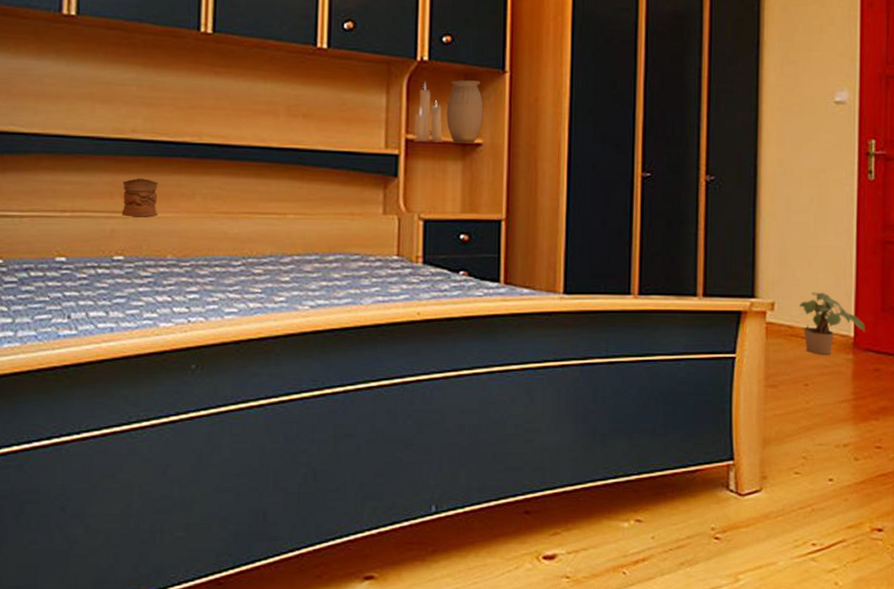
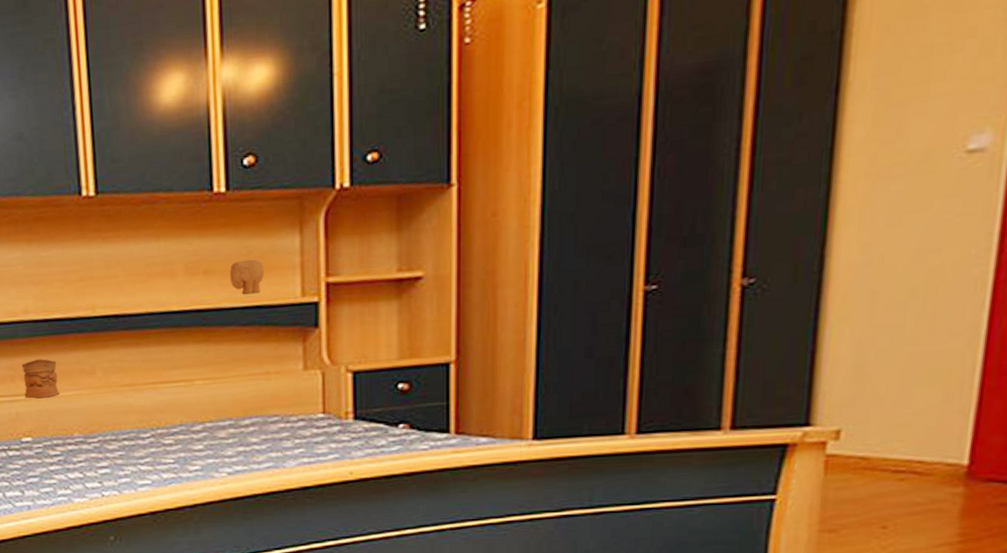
decorative figurine: none [325,110,355,141] -> present [229,259,264,295]
candle: present [413,82,443,144] -> none [335,213,372,286]
decorative vase: present [446,80,483,144] -> none [376,201,423,280]
potted plant: present [799,292,865,355] -> none [880,412,989,490]

